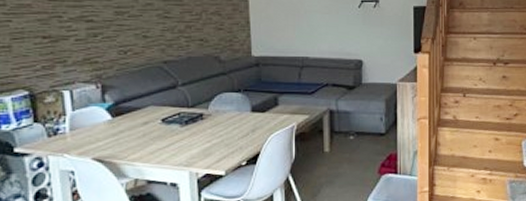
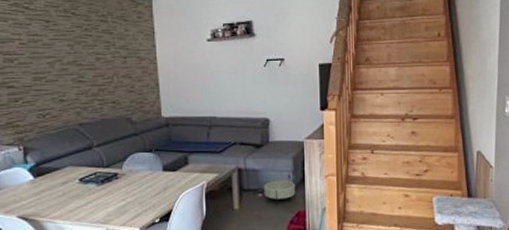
planter: none [356,123,387,149] -> present [264,181,295,206]

